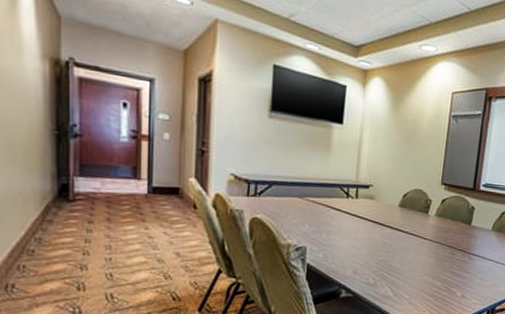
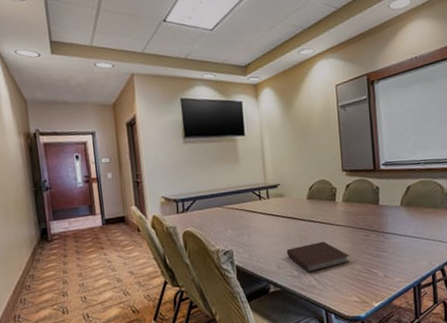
notebook: none [366,253,432,283] -> present [287,241,351,273]

